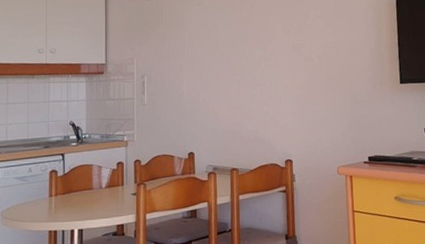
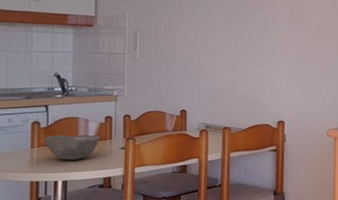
bowl: none [62,181,113,208] -> present [45,134,100,160]

